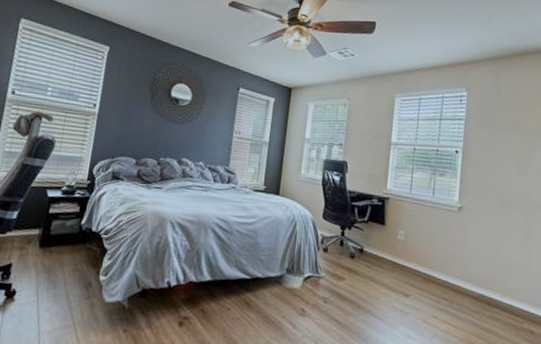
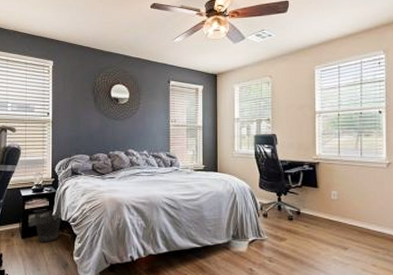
wastebasket: none [59,217,91,256] -> present [35,210,61,242]

